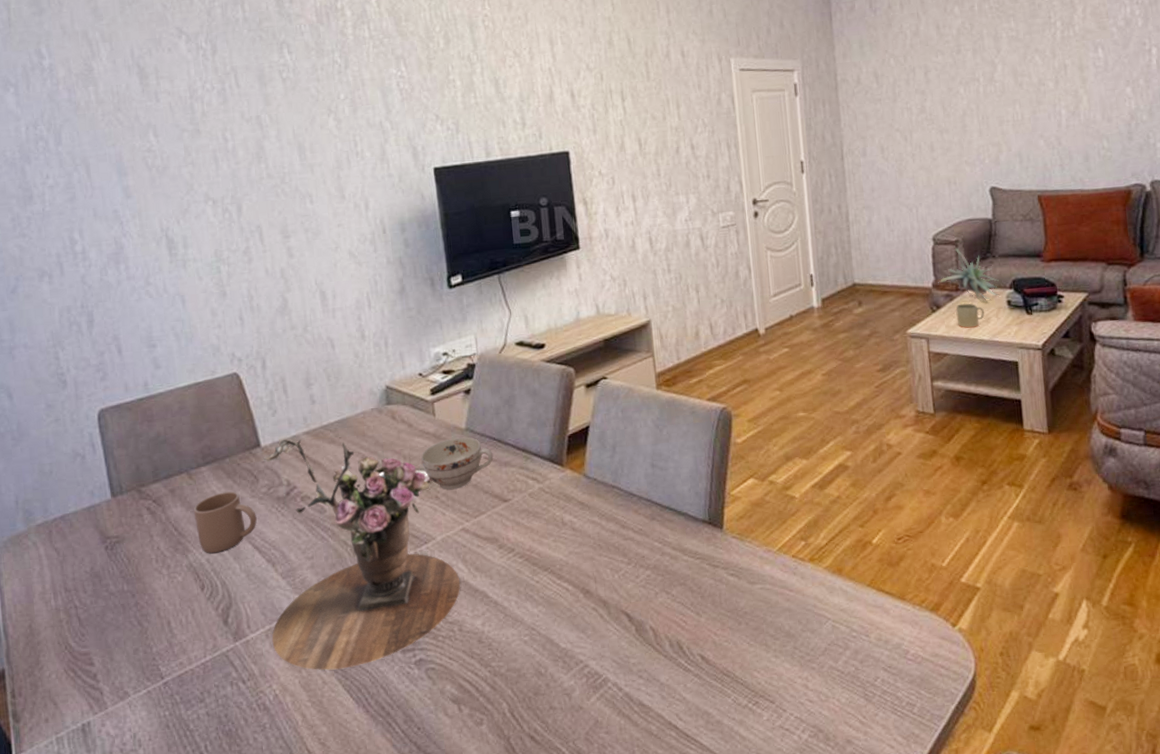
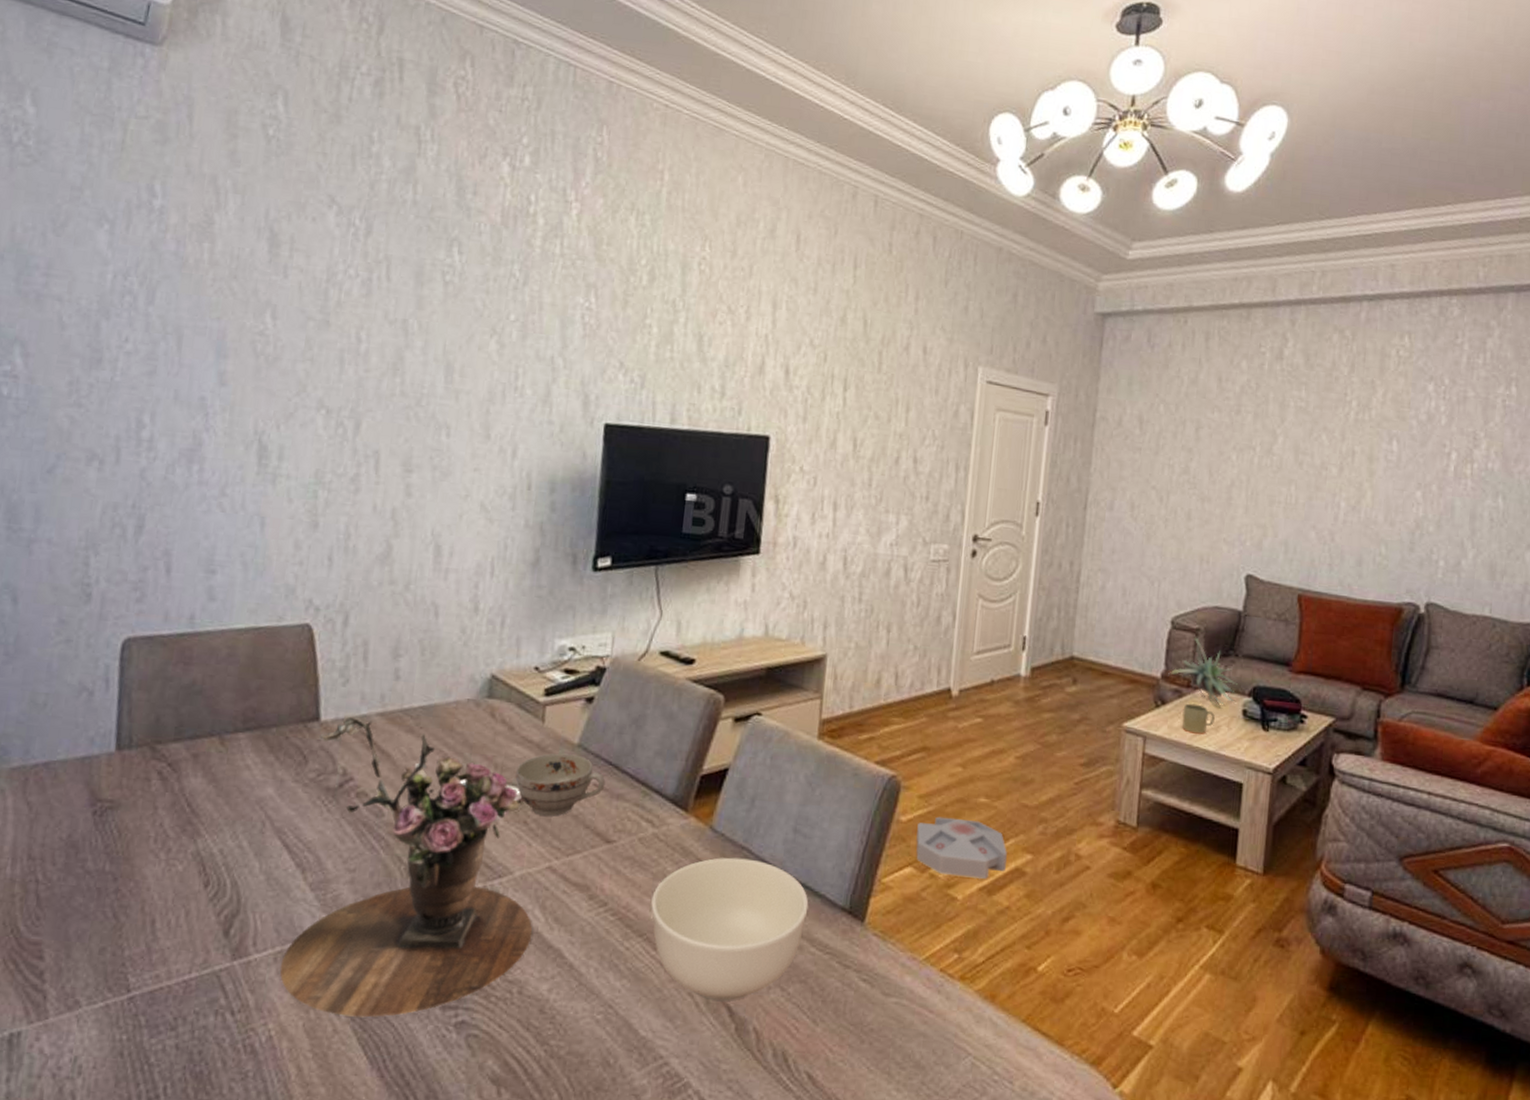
mug: present [193,491,257,554] -> none [215,768,296,844]
bowl: none [548,494,676,611] -> present [651,857,809,1001]
robot vacuum: none [751,432,831,480] -> present [916,816,1007,879]

